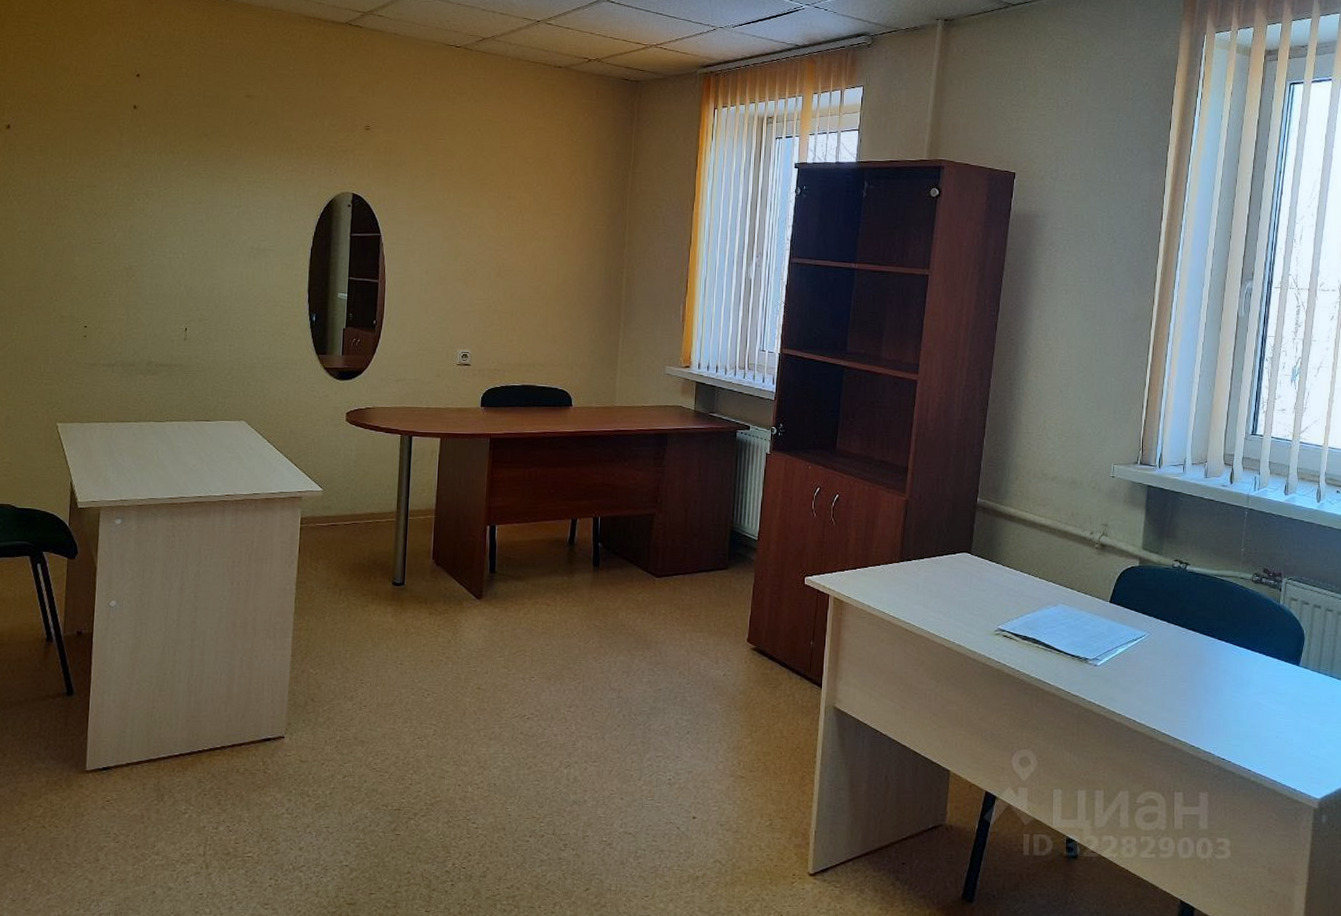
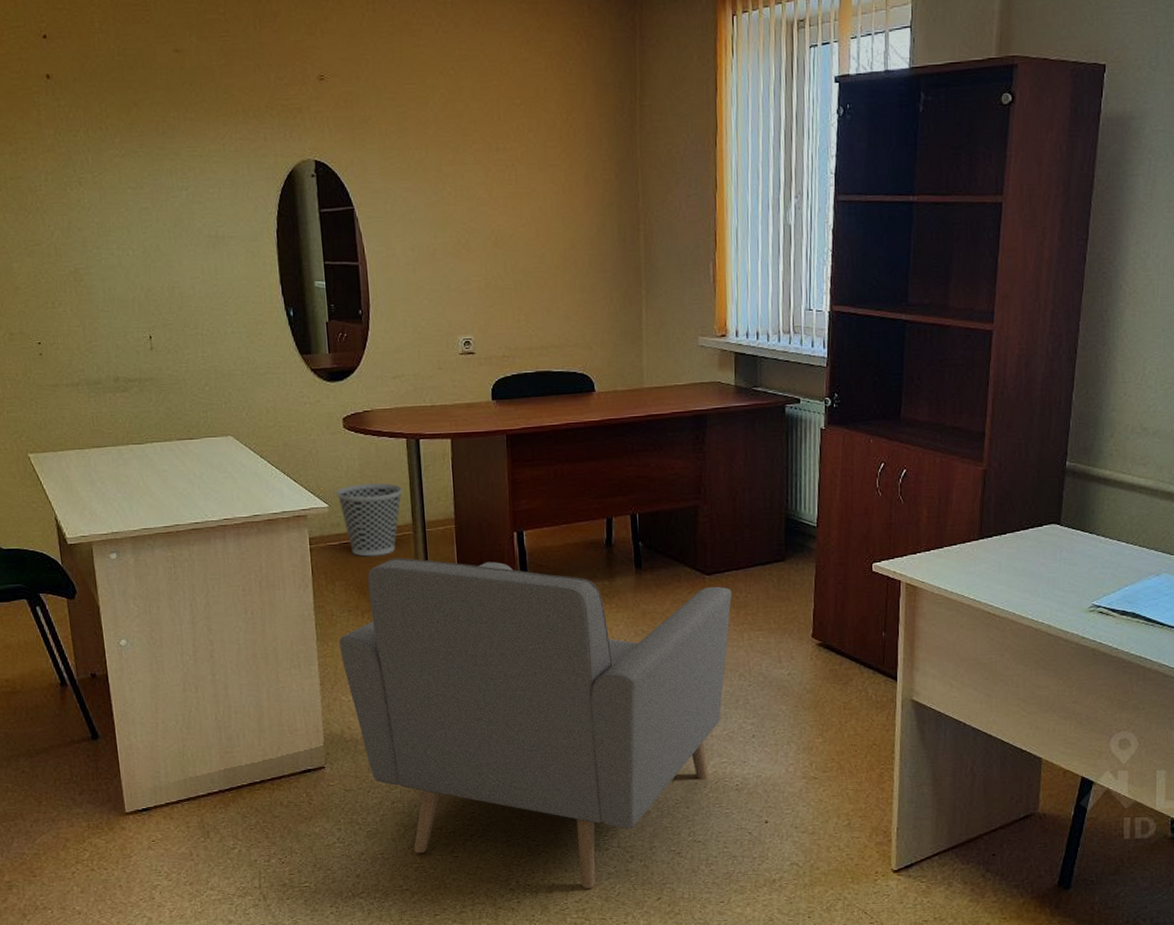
chair: none [314,542,678,875] -> present [339,558,732,888]
wastebasket: none [331,472,392,539] -> present [336,483,403,557]

